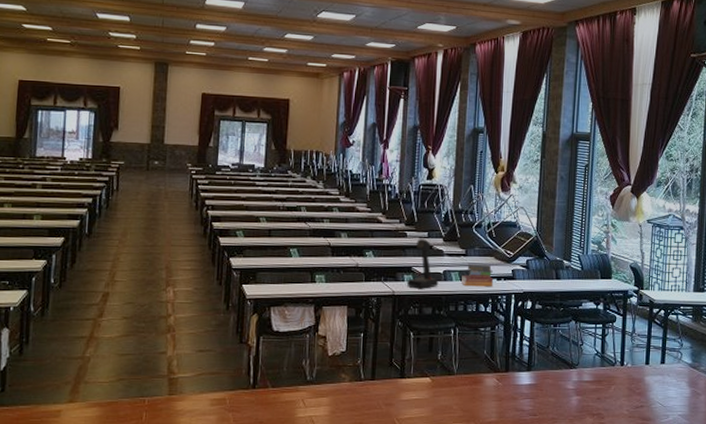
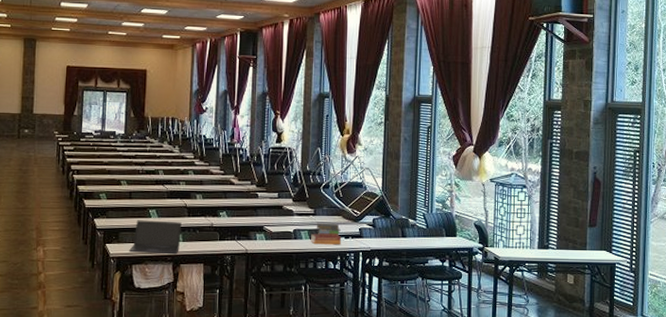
laptop: none [267,259,325,296] -> present [129,220,182,255]
microphone: present [406,239,439,289] -> none [258,200,289,247]

